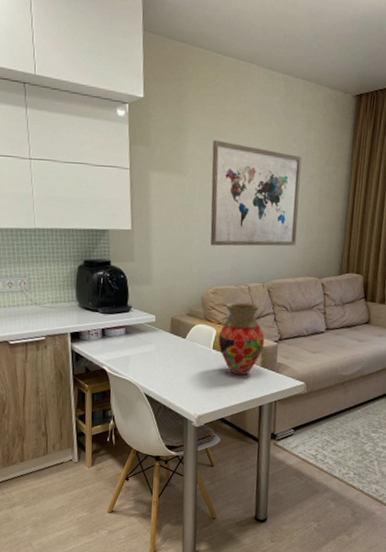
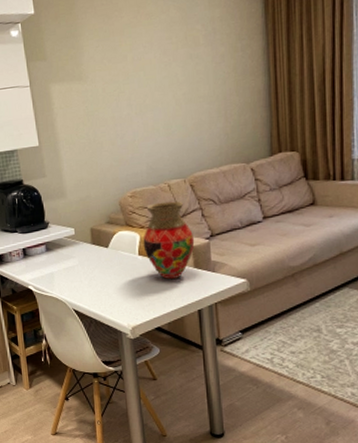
wall art: present [210,140,302,247] -> none [110,37,216,149]

